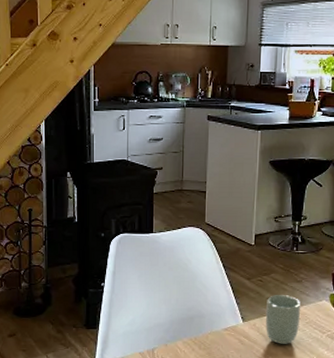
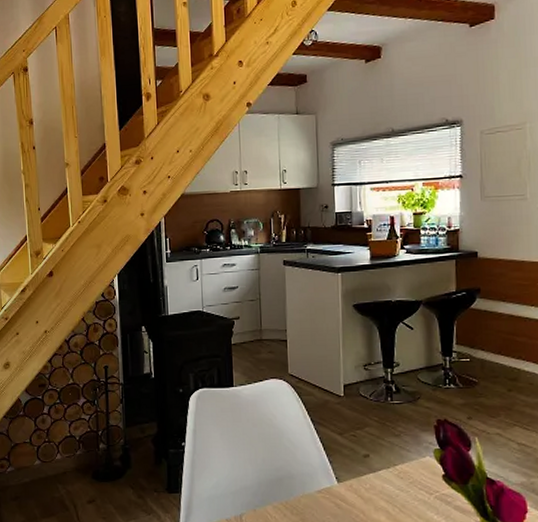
cup: present [265,295,301,344] -> none [362,451,403,508]

